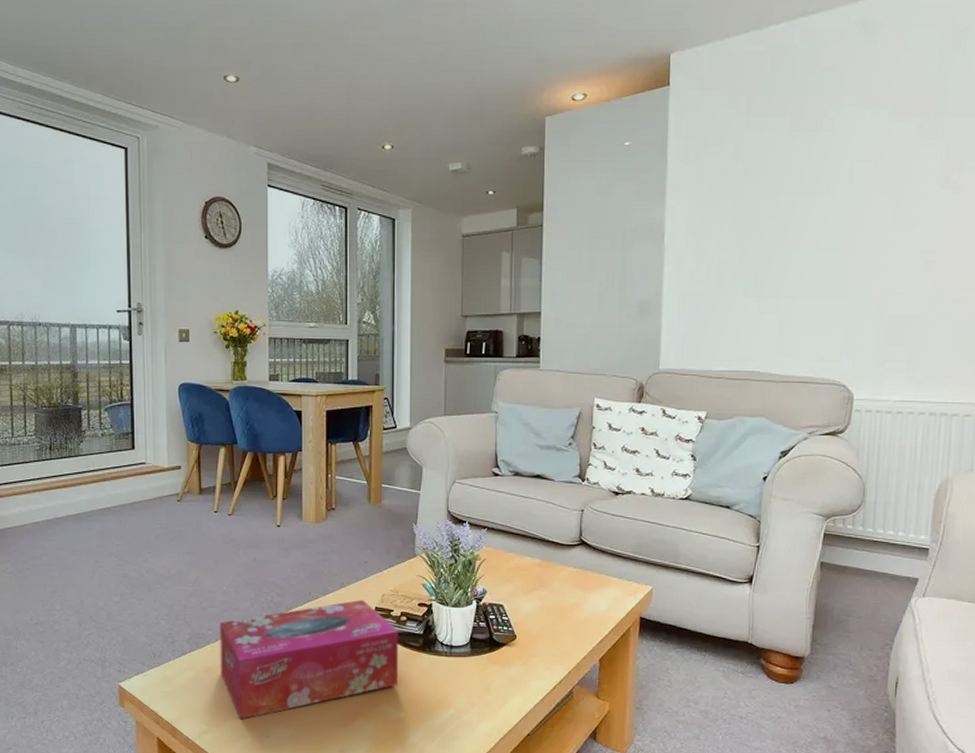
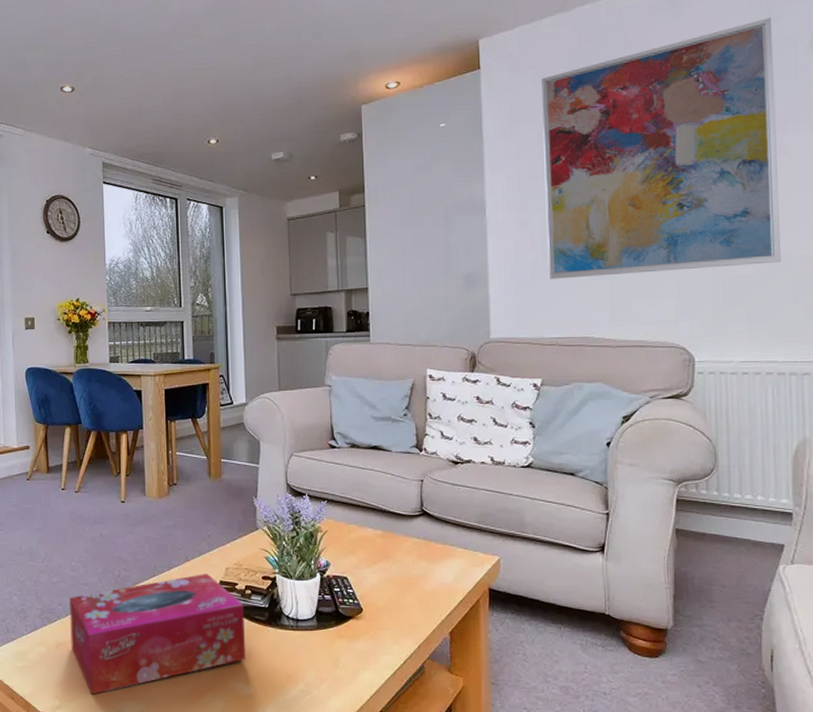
wall art: none [721,51,961,311] -> present [541,18,781,279]

